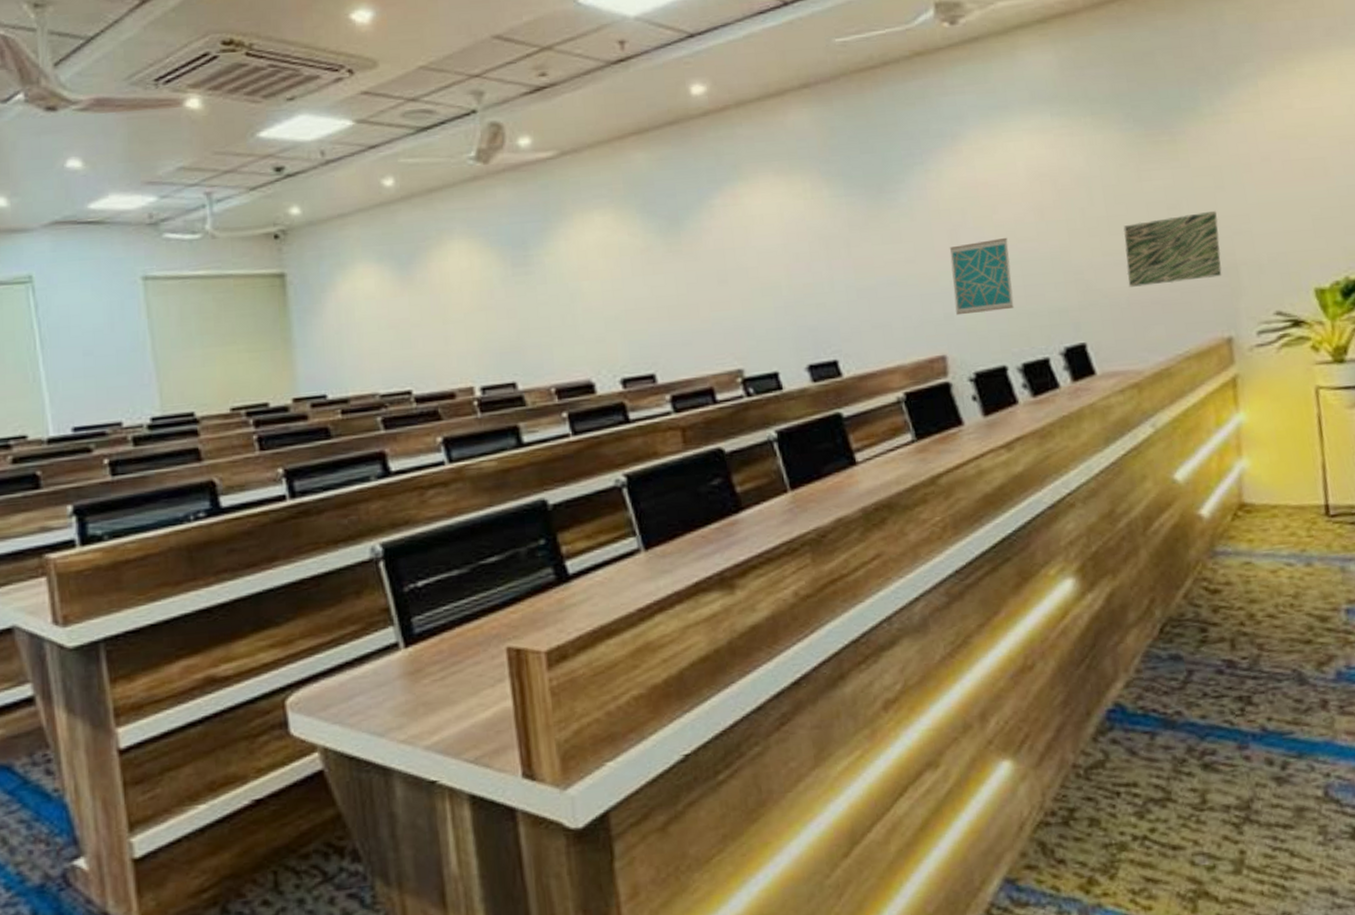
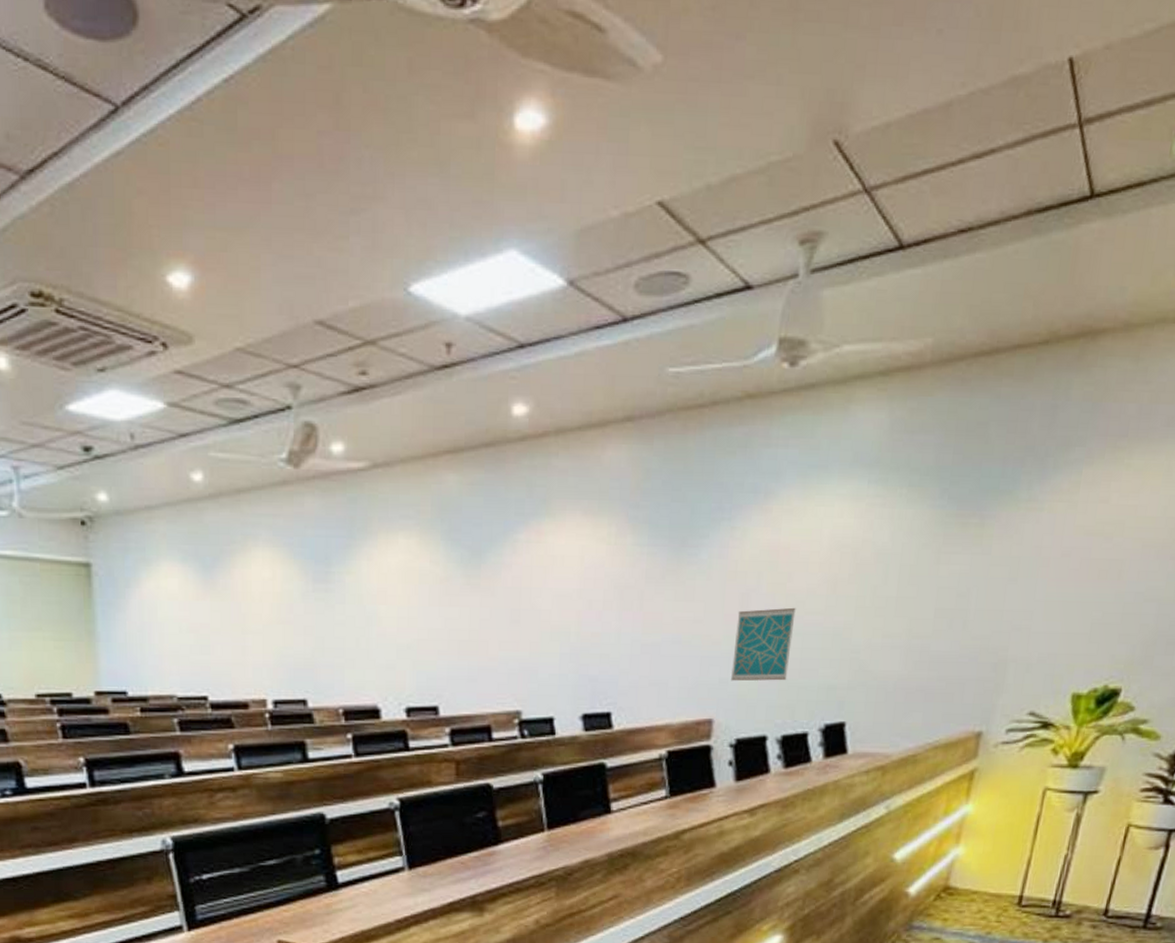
wall art: present [1123,210,1222,287] -> none [899,603,1002,673]

